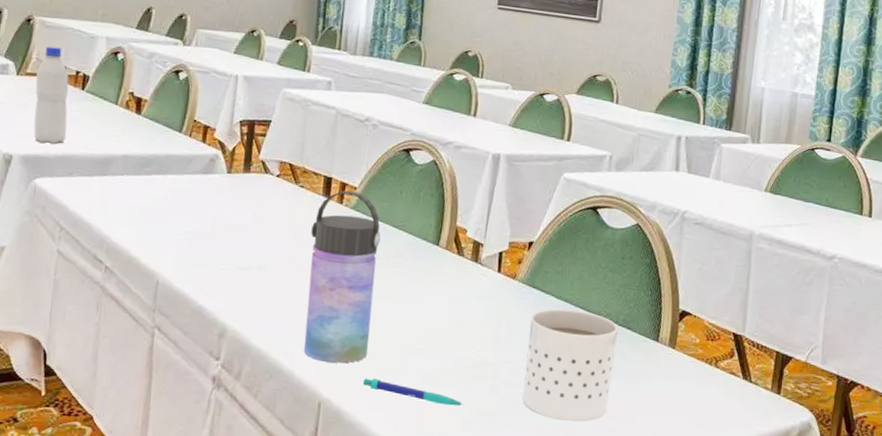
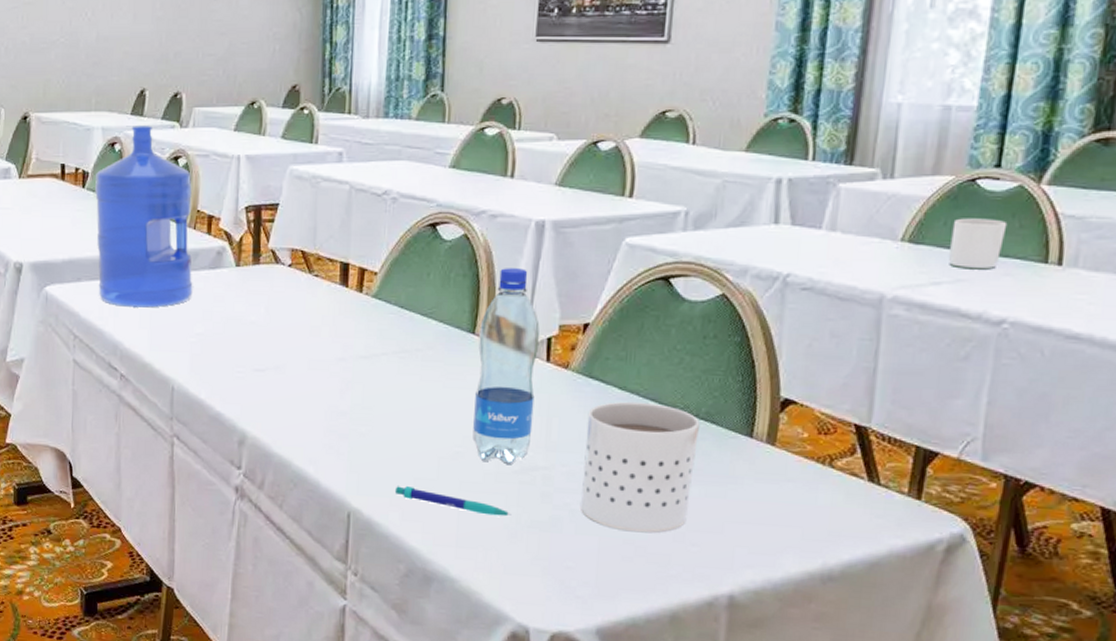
water bottle: present [33,46,69,145] -> none [37,143,72,249]
water jug: none [89,39,191,206] -> present [95,126,193,308]
water bottle: present [303,190,381,363] -> none [328,276,407,470]
bottle: none [433,191,493,361] -> present [472,268,540,465]
mug: none [797,177,836,218] -> present [949,218,1008,270]

